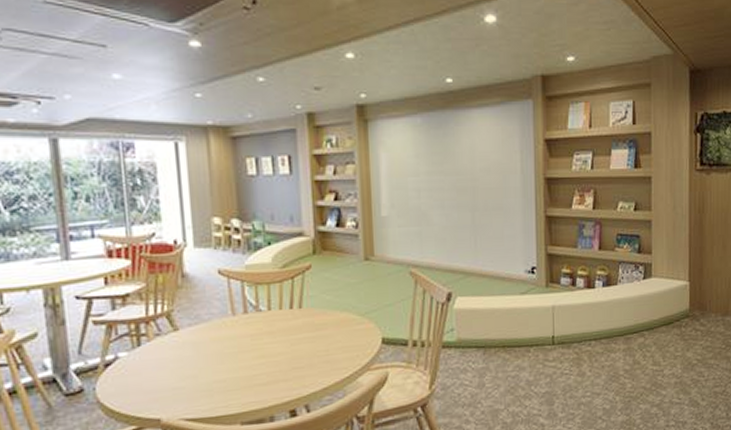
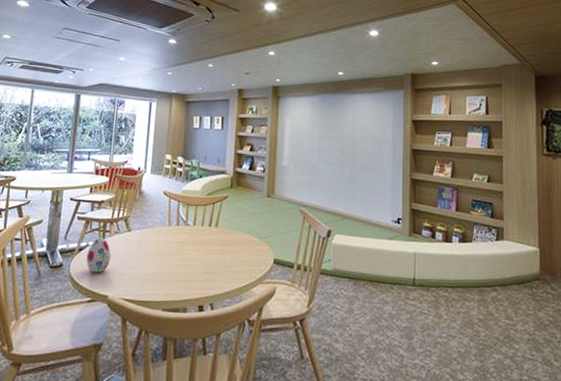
decorative egg: none [118,345,156,393] -> present [86,238,112,273]

